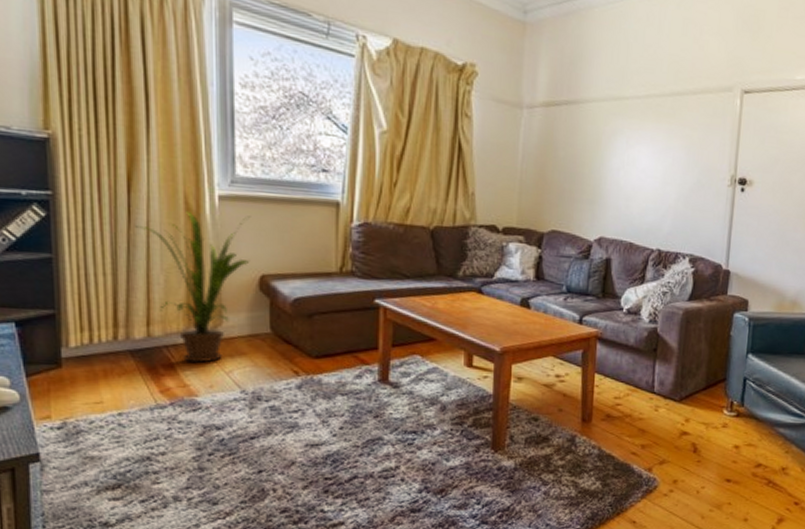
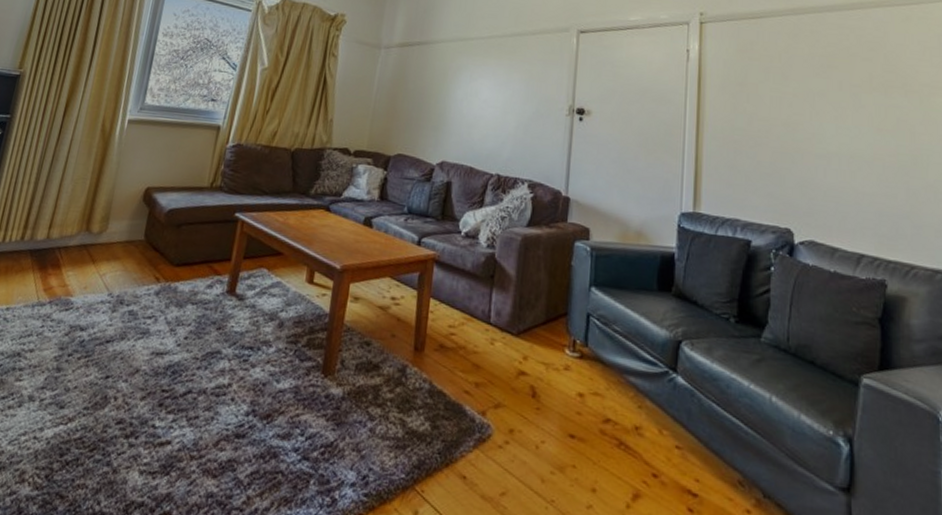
house plant: present [136,210,252,363] -> none [62,131,150,265]

